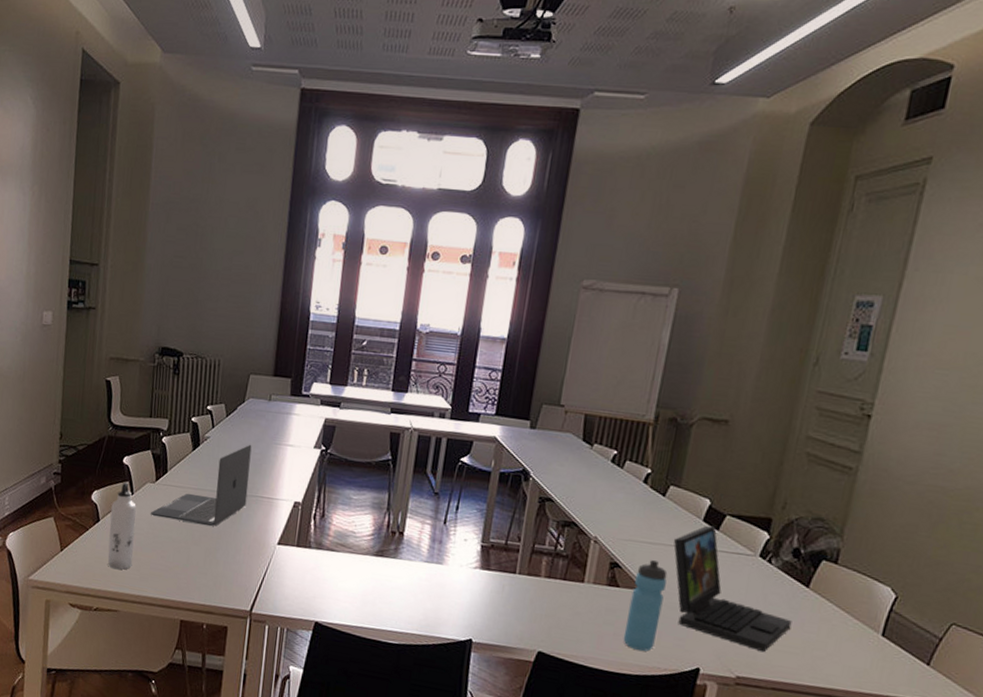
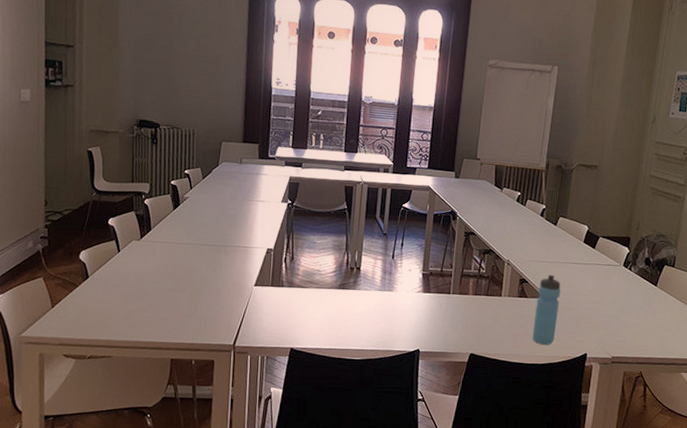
water bottle: present [107,482,136,570] -> none [98,241,124,319]
laptop: present [151,444,252,526] -> none [138,202,227,275]
laptop: present [673,525,792,653] -> none [564,245,647,337]

